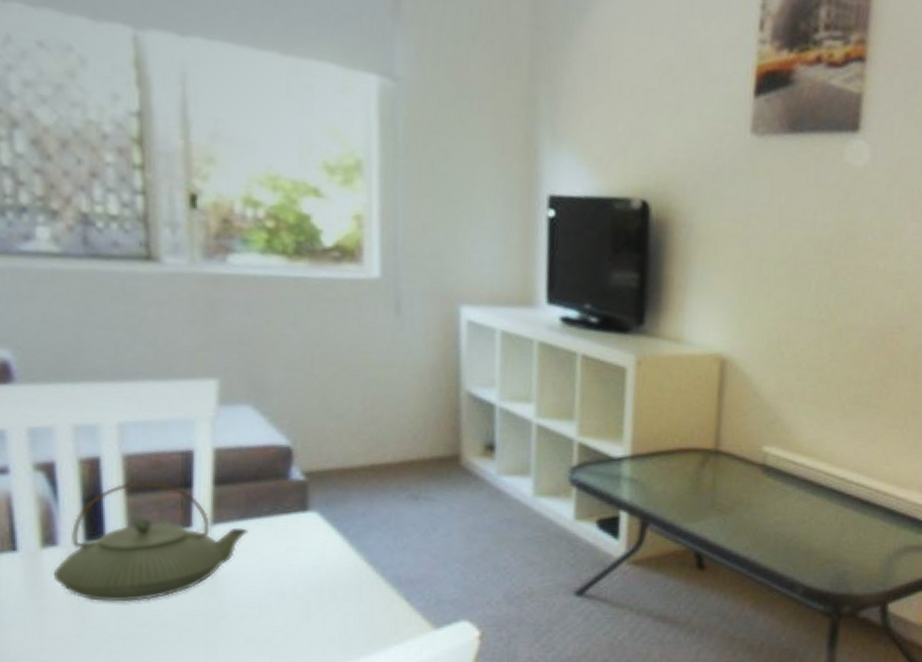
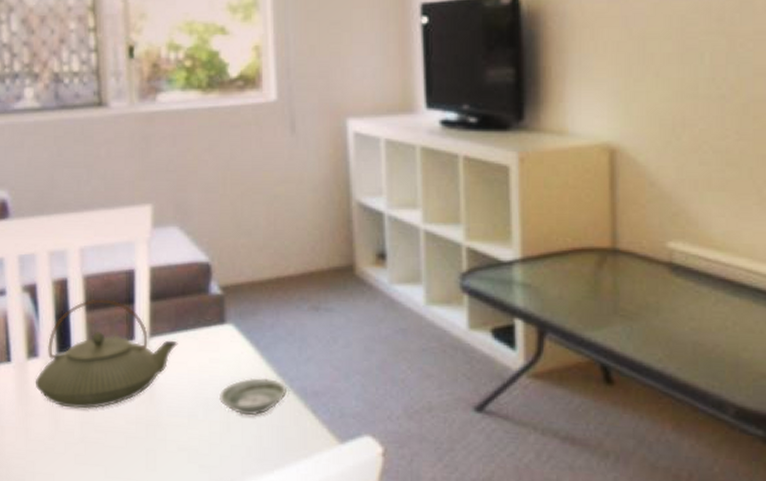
saucer: none [297,566,379,605] -> present [218,377,288,416]

